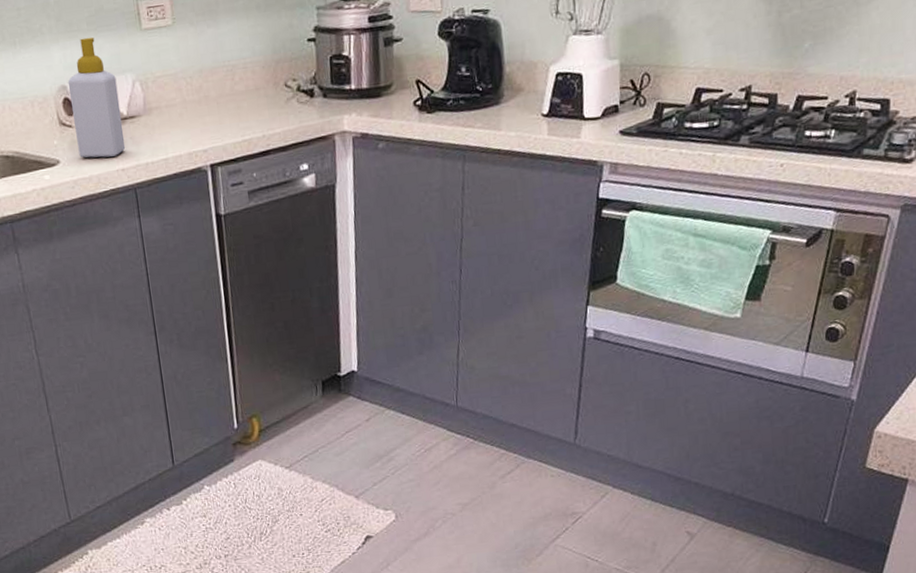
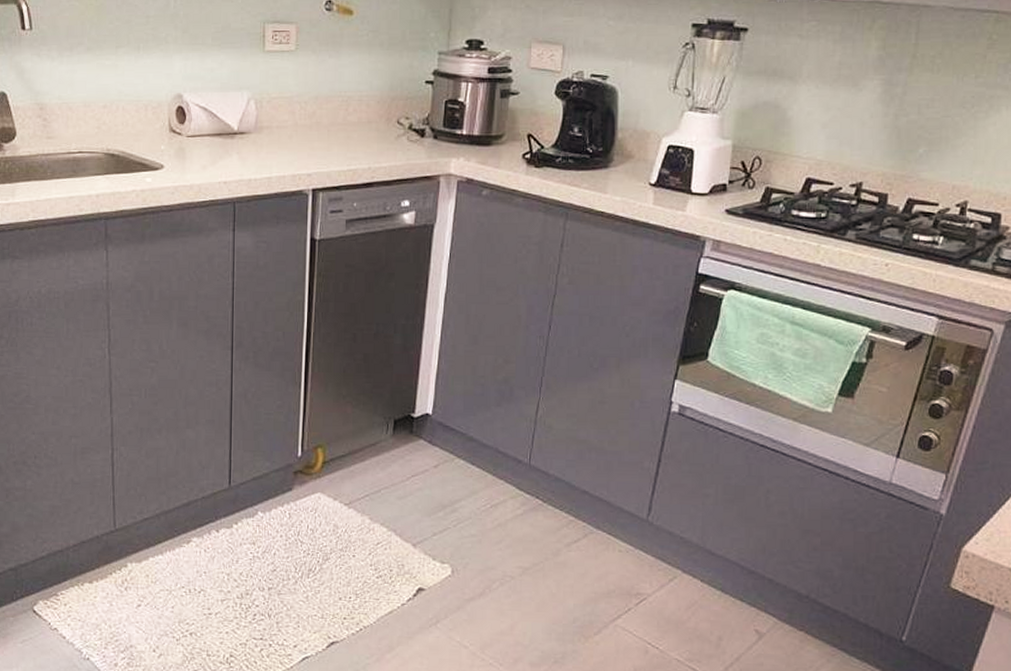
soap bottle: present [67,37,126,158] -> none [184,52,232,168]

